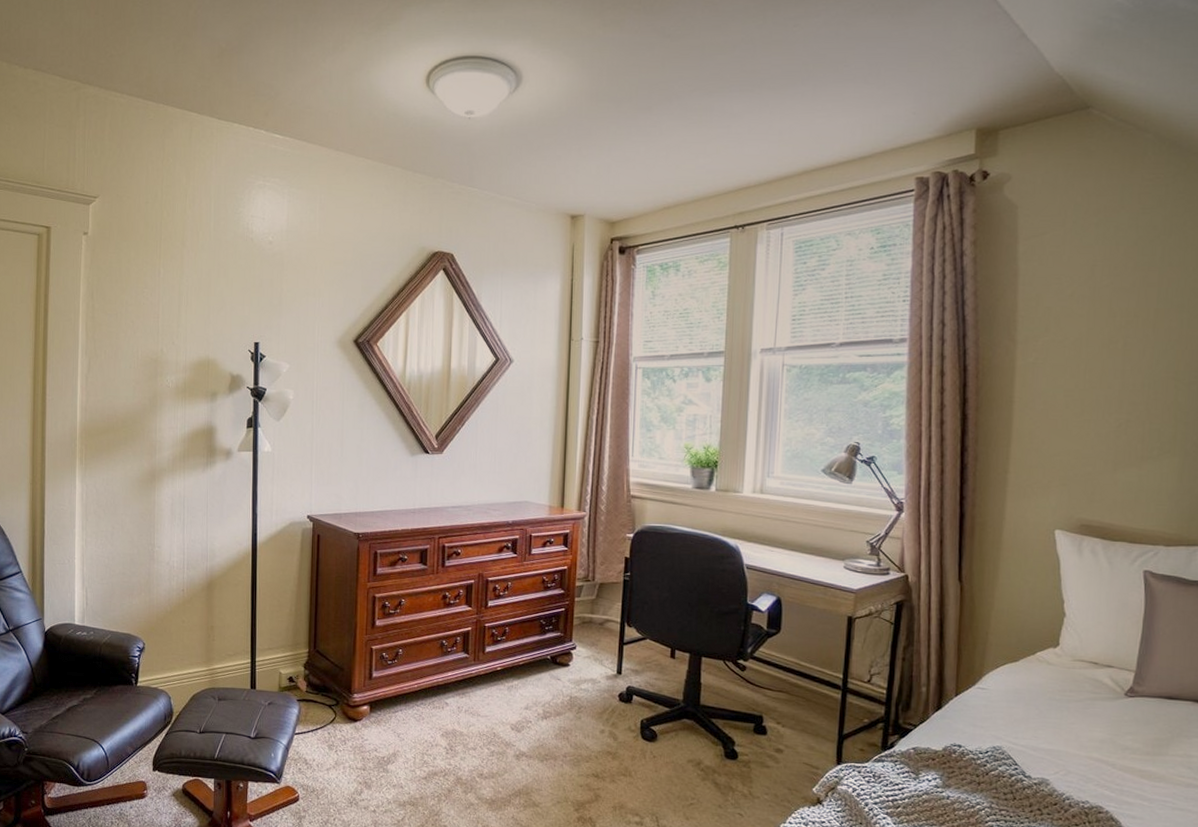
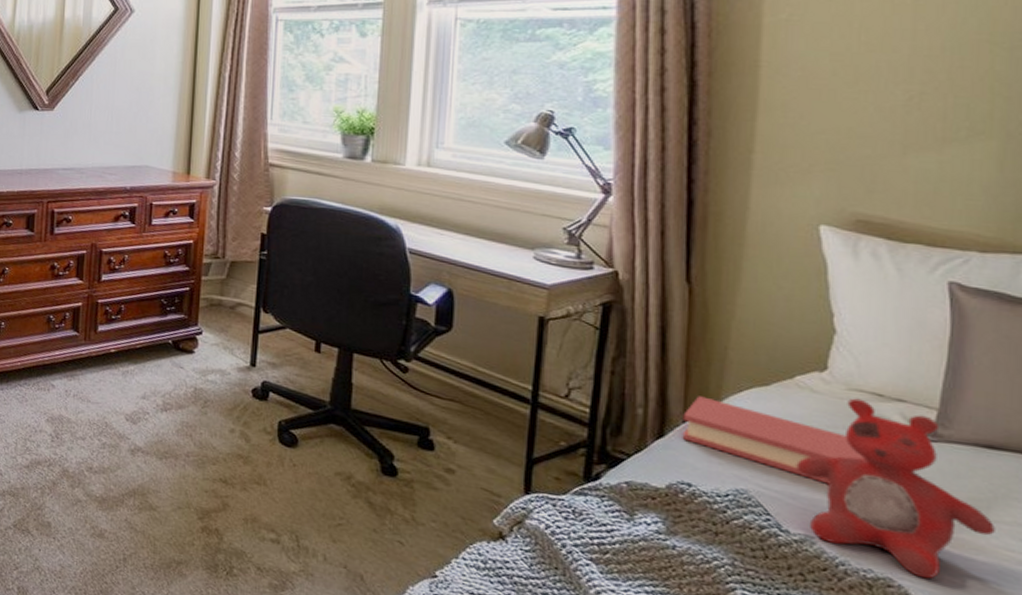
hardback book: none [954,673,1084,737] -> present [682,396,865,484]
stuffed bear: none [1036,667,1172,804] -> present [796,398,995,580]

